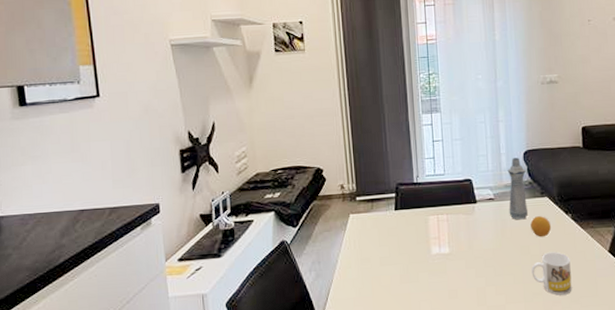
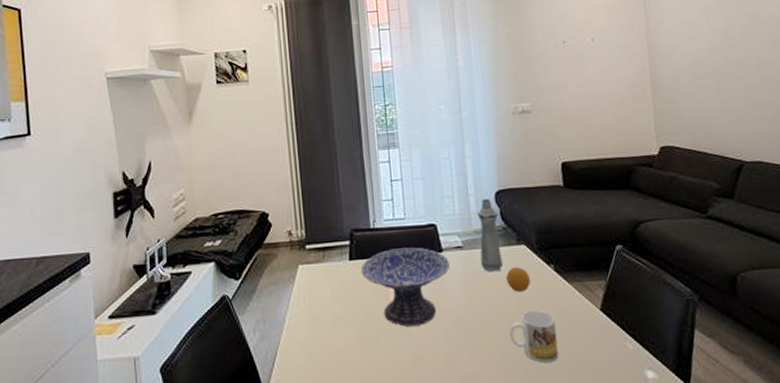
decorative bowl: none [404,199,482,267] -> present [360,247,450,327]

